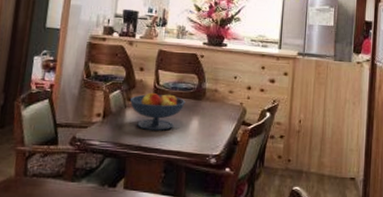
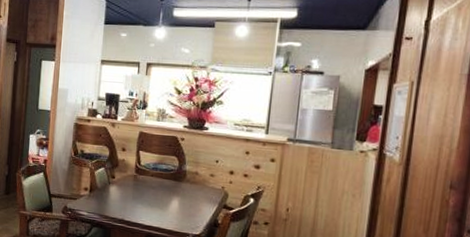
fruit bowl: present [129,92,186,131] -> none [113,171,166,208]

